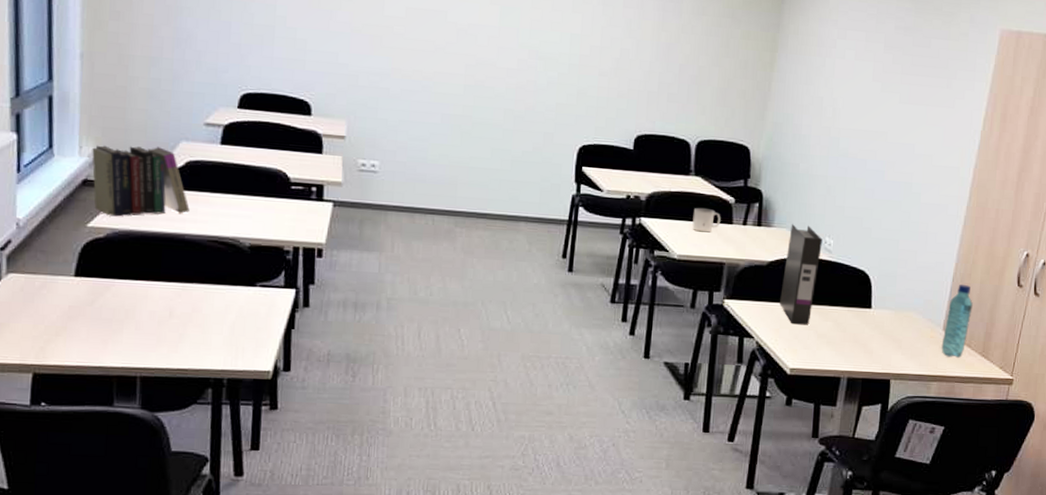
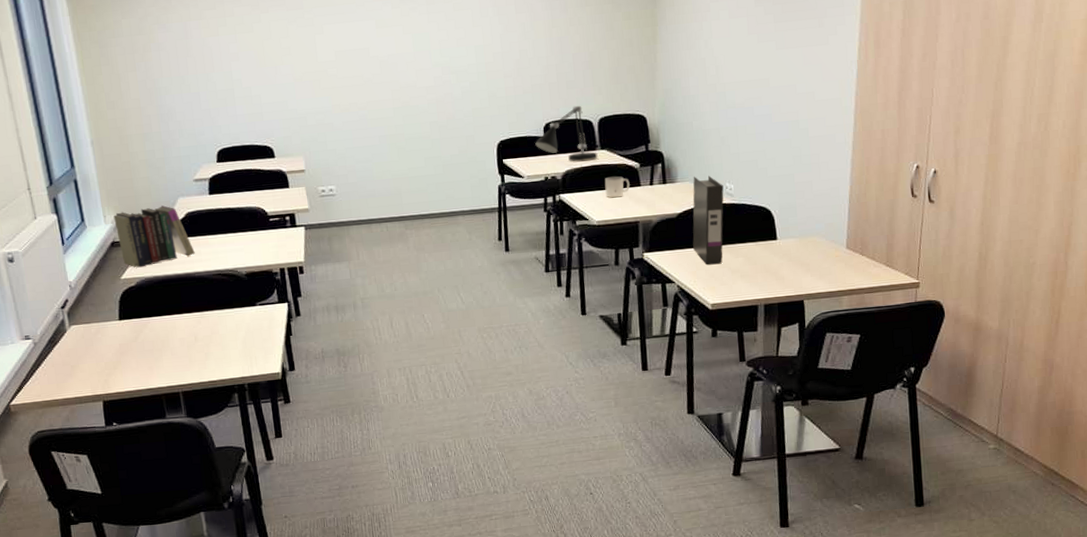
desk lamp: none [622,121,690,186] -> present [535,105,598,162]
water bottle: present [941,284,973,359] -> none [847,203,872,272]

